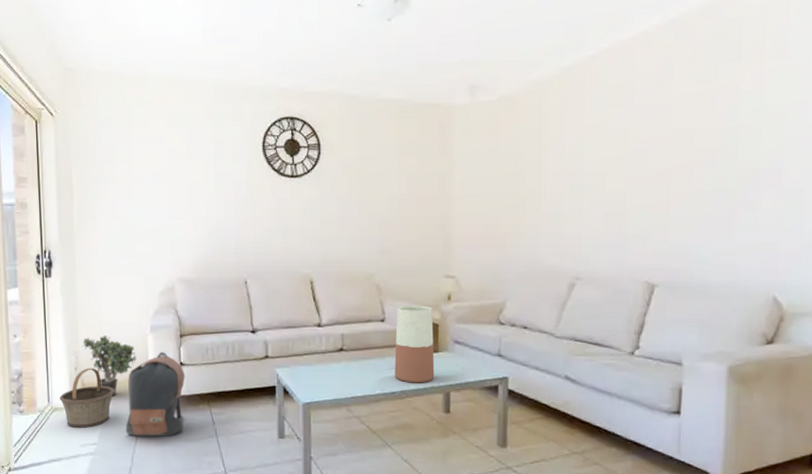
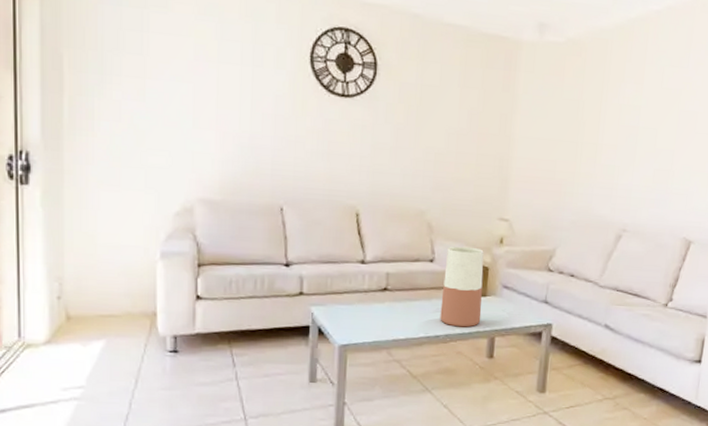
basket: present [60,368,114,428] -> none [35,297,110,368]
potted plant: present [81,335,137,396] -> none [67,259,142,332]
backpack: present [125,352,186,437] -> none [122,282,202,379]

